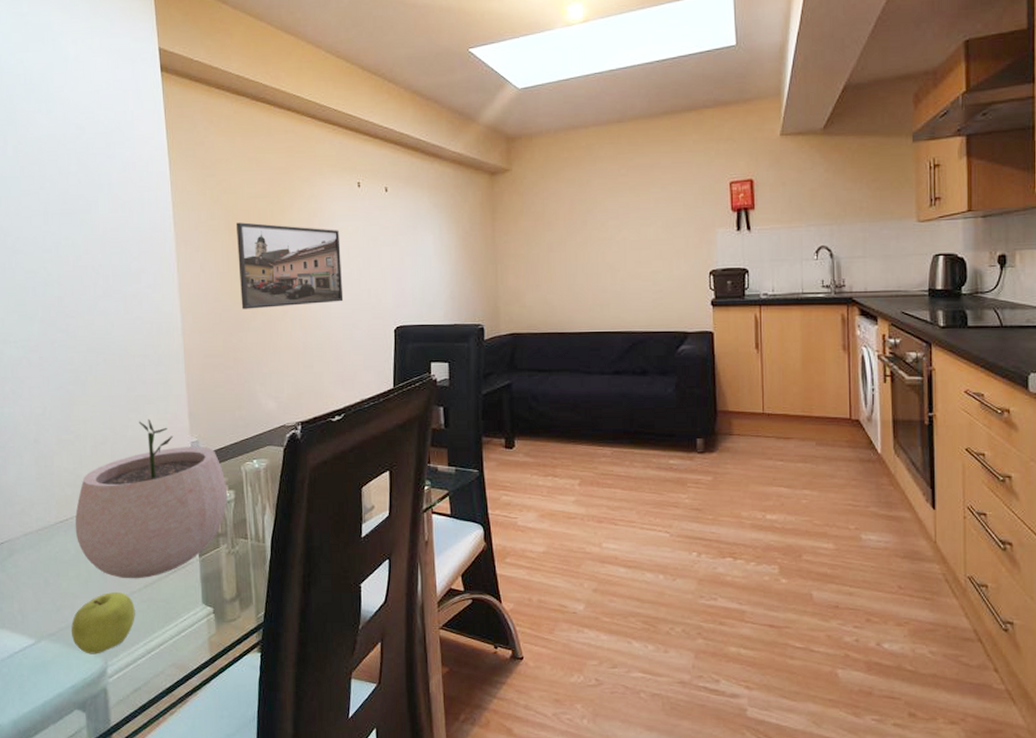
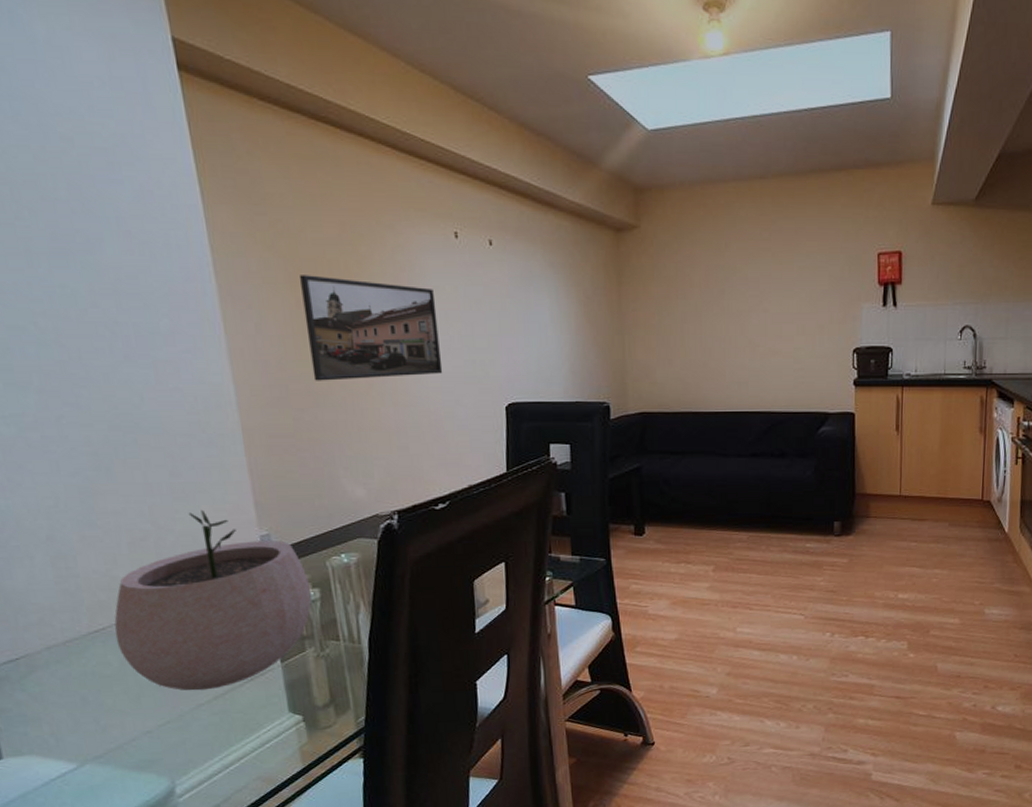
fruit: present [71,593,135,654] -> none [123,706,206,775]

